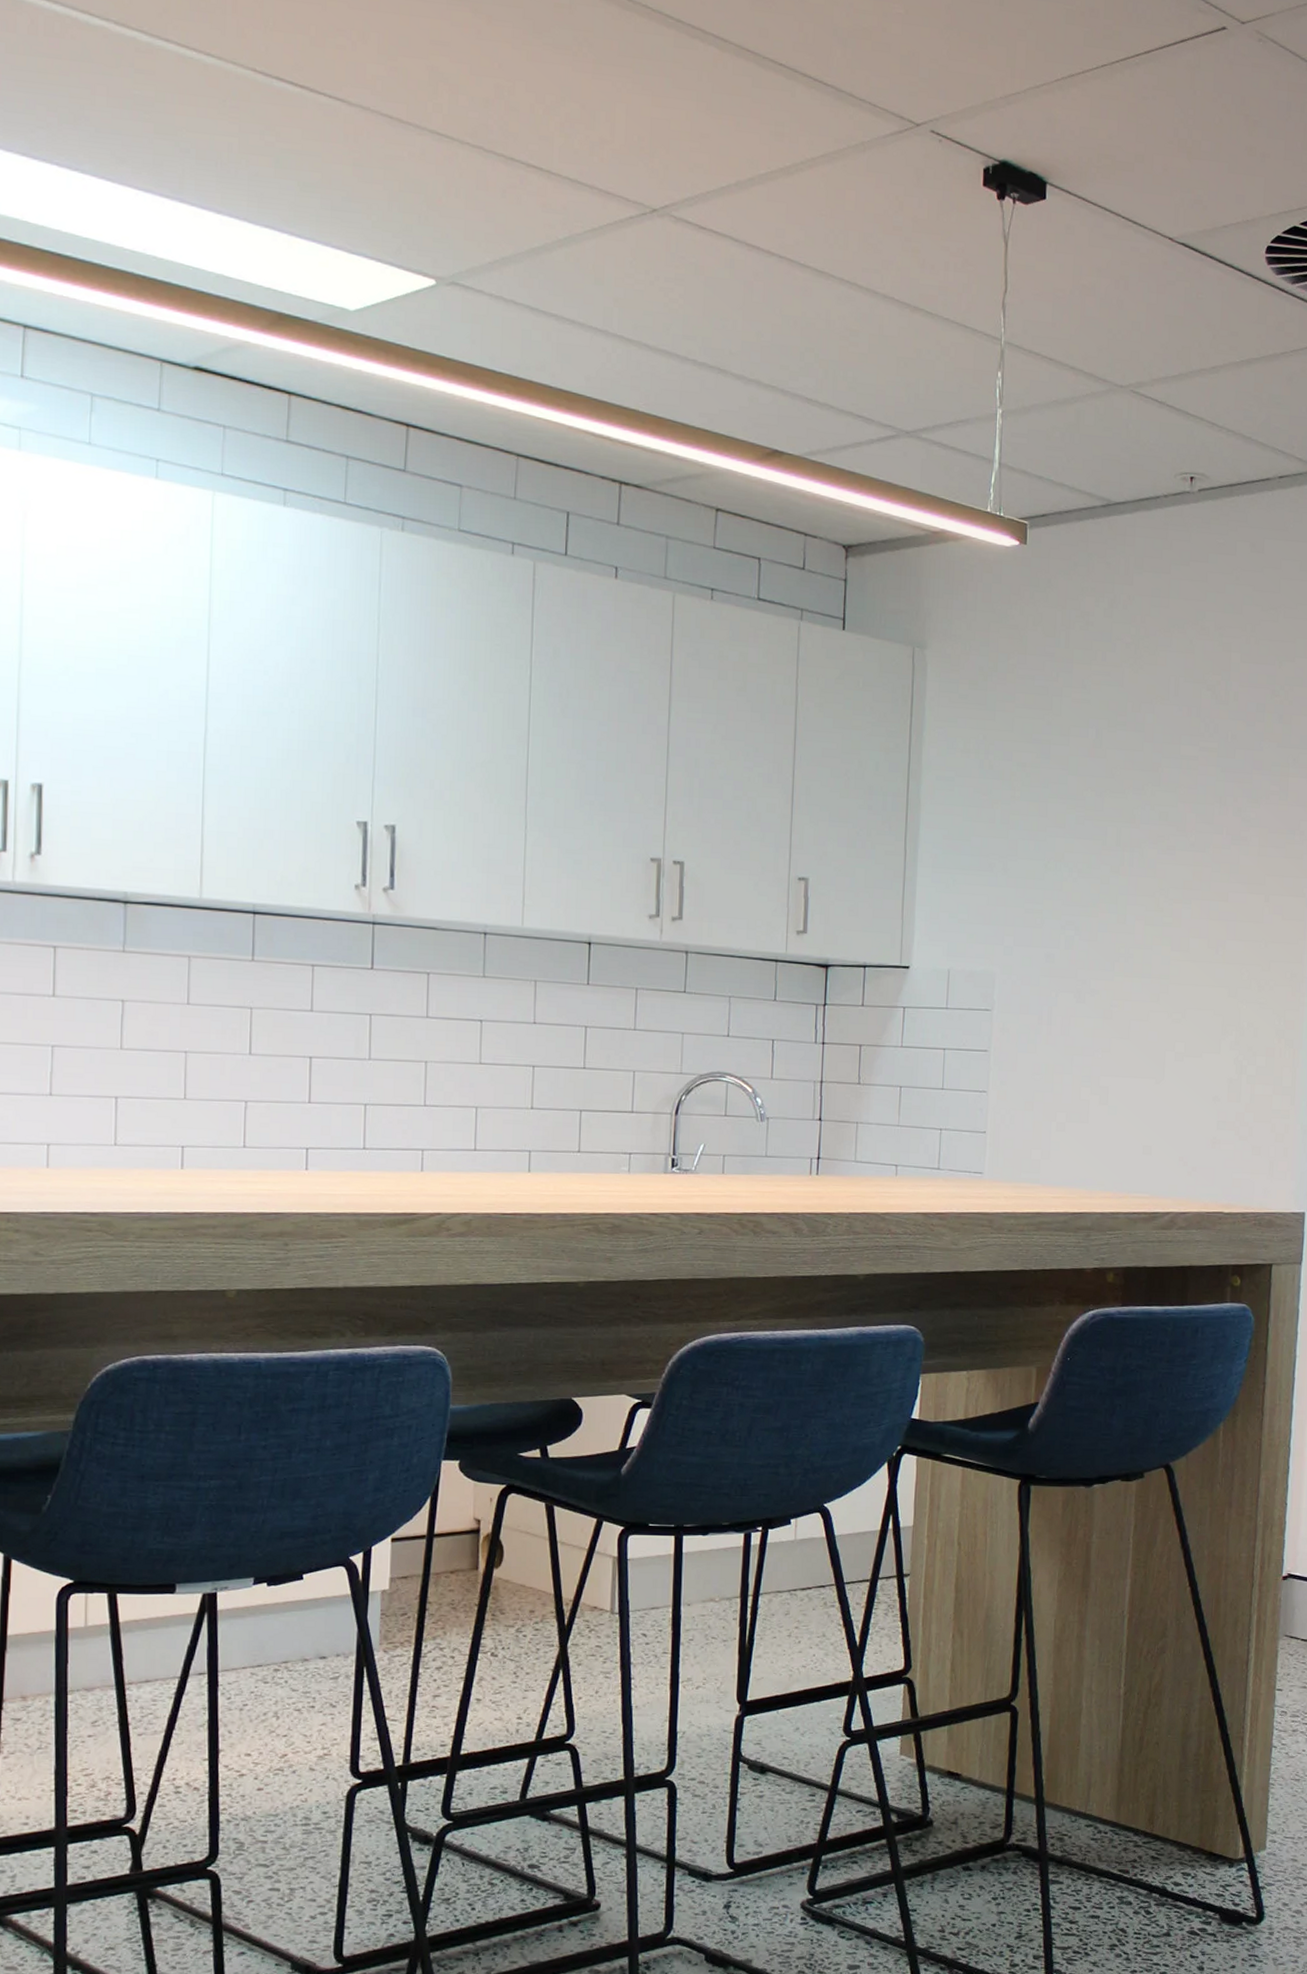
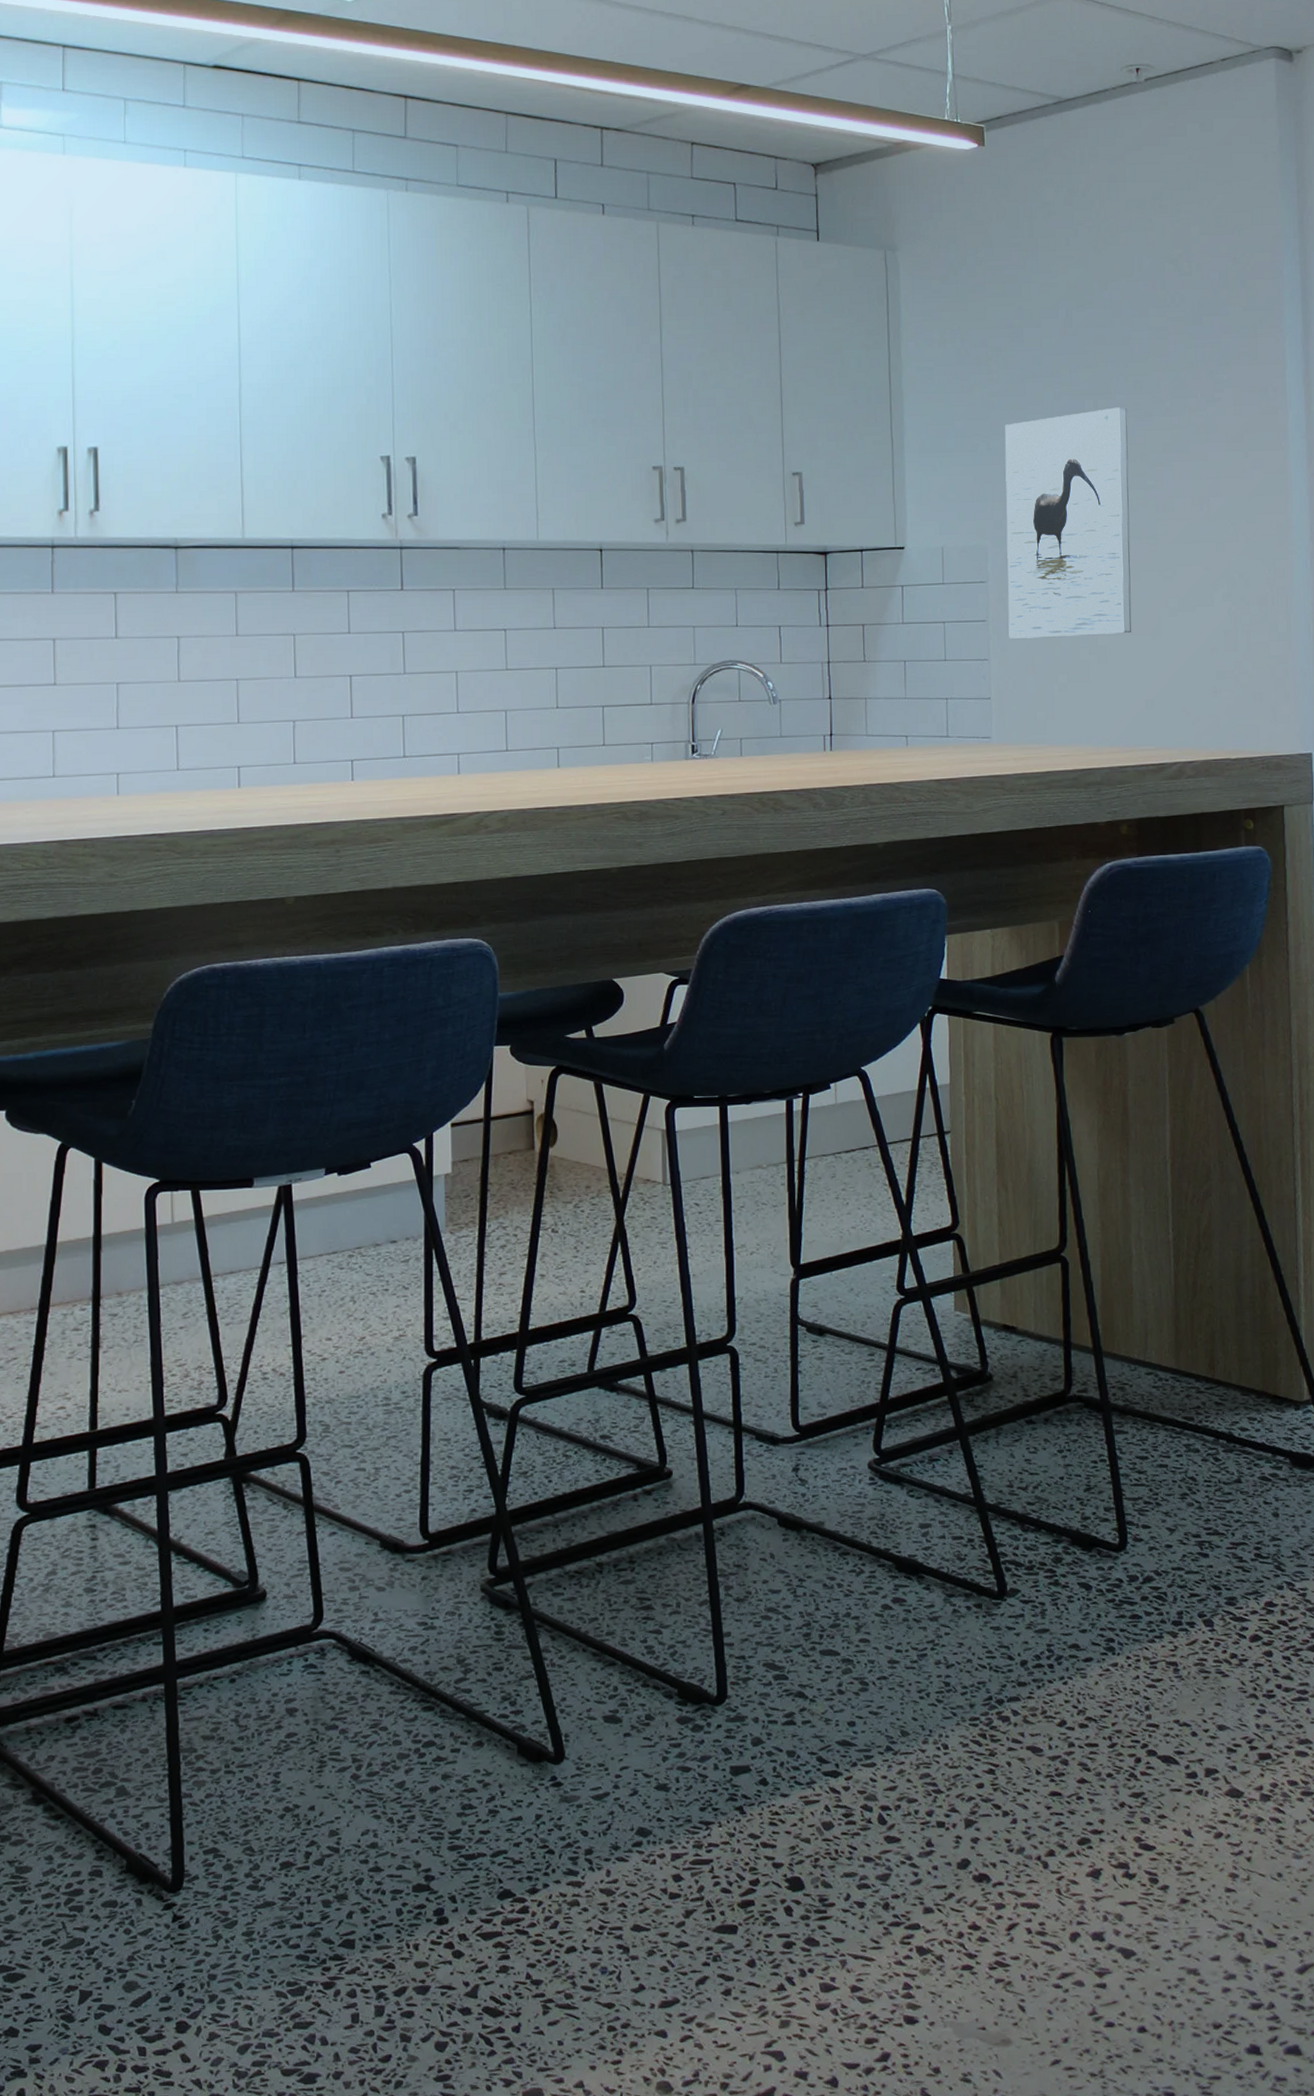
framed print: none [1010,837,1151,1076] -> present [1004,407,1132,639]

